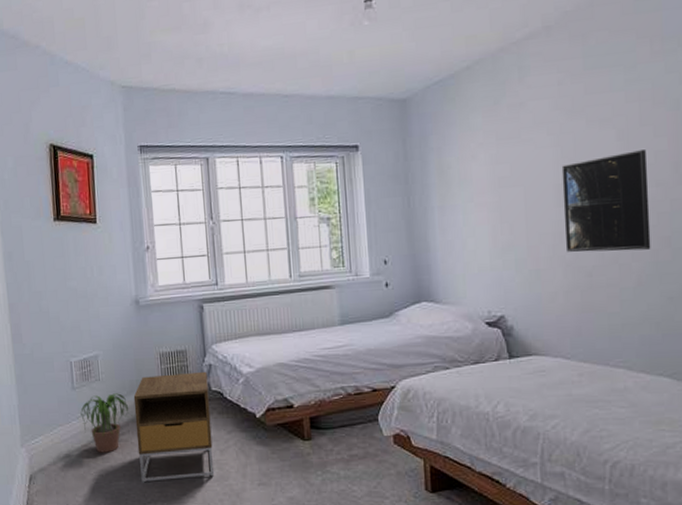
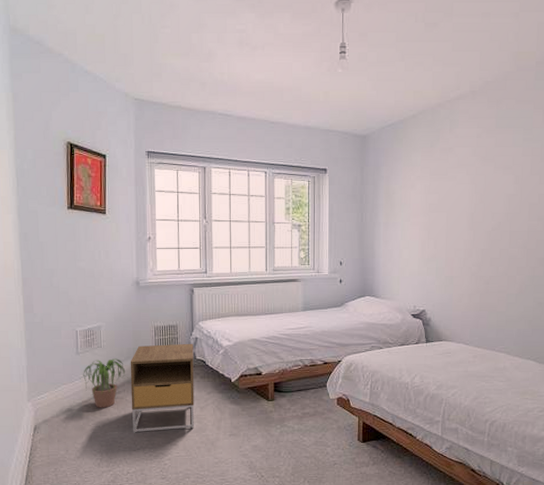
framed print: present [561,150,651,252] -> none [472,193,533,267]

